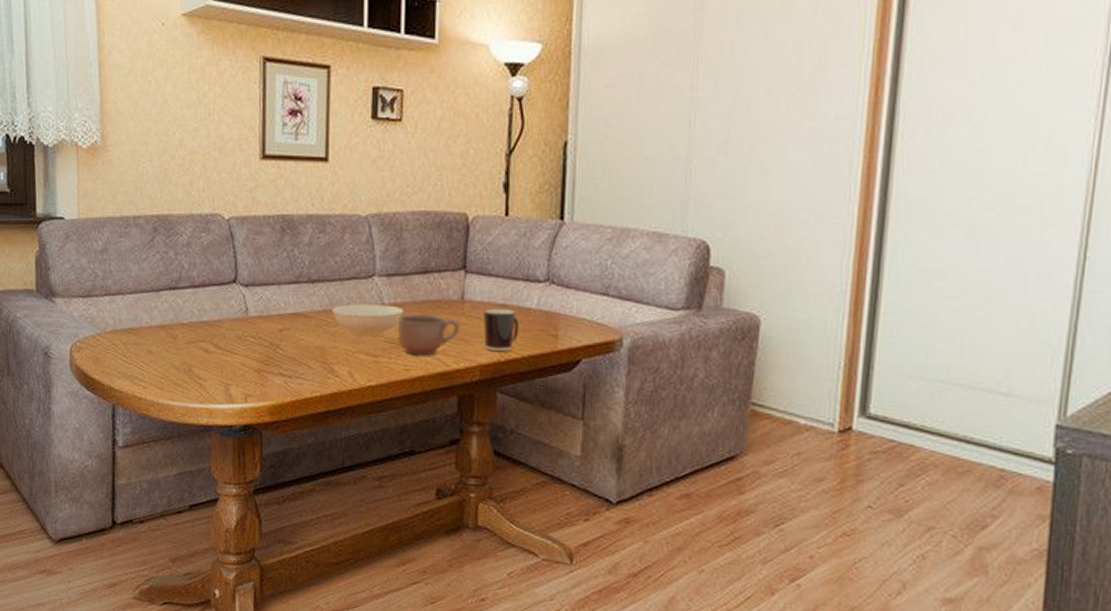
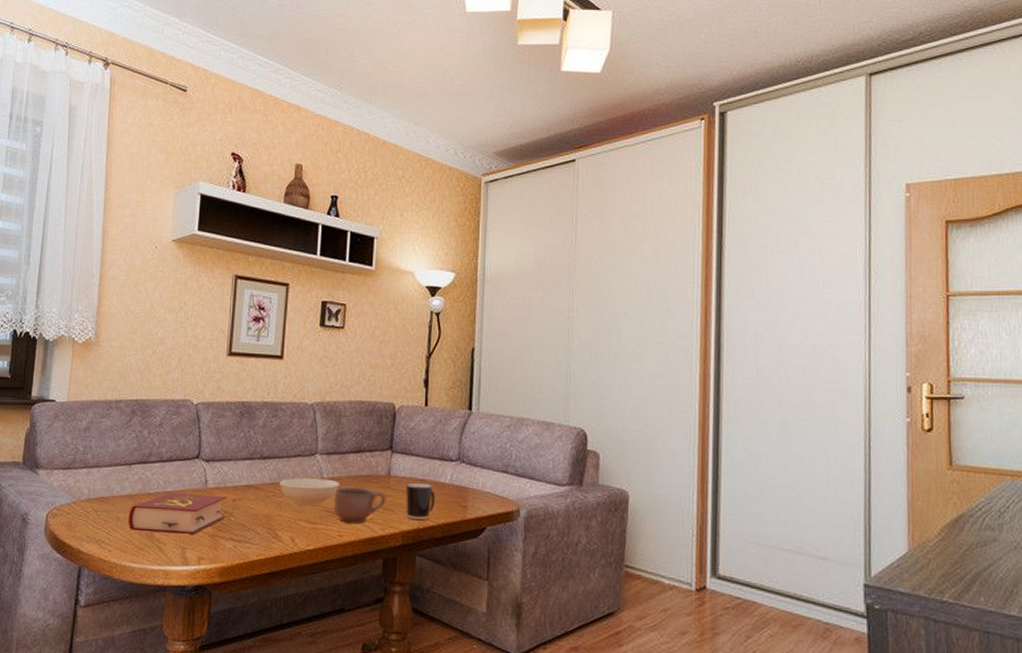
book: none [161,323,273,369] -> present [128,493,228,534]

